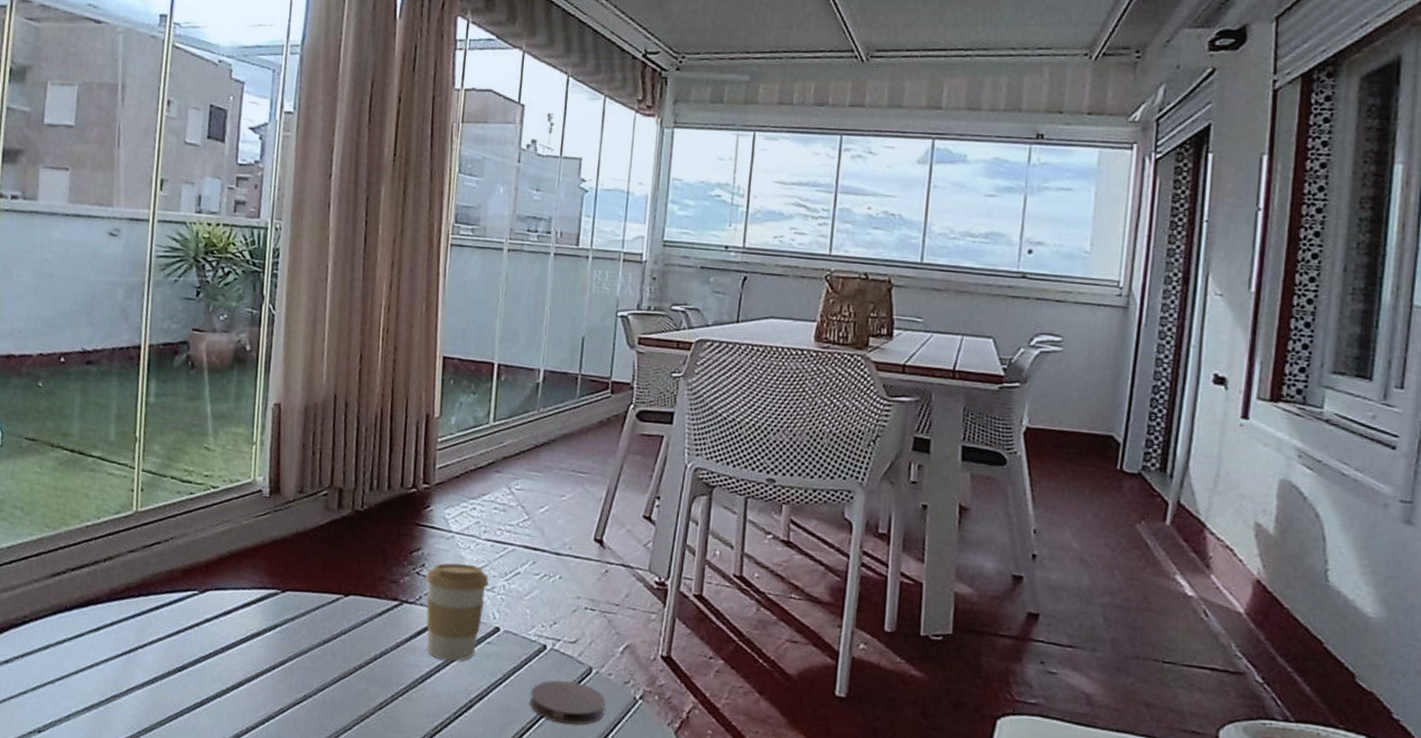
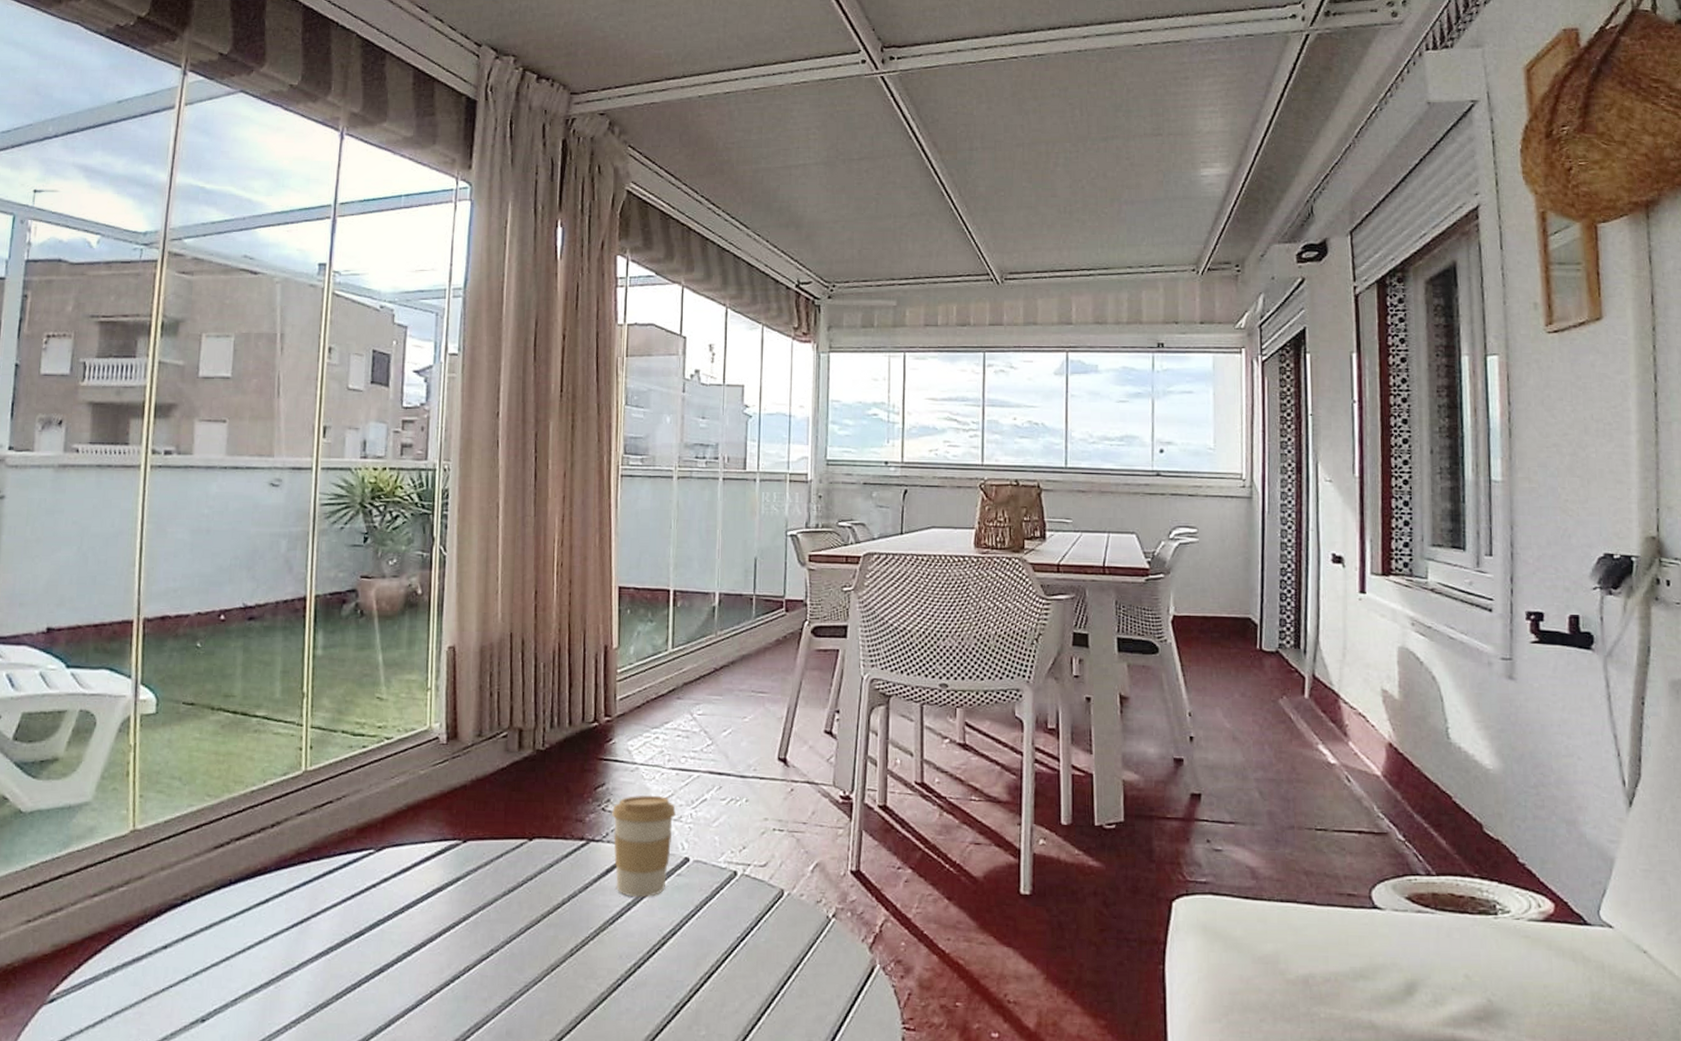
coaster: present [529,680,606,725] -> none [723,906,799,951]

